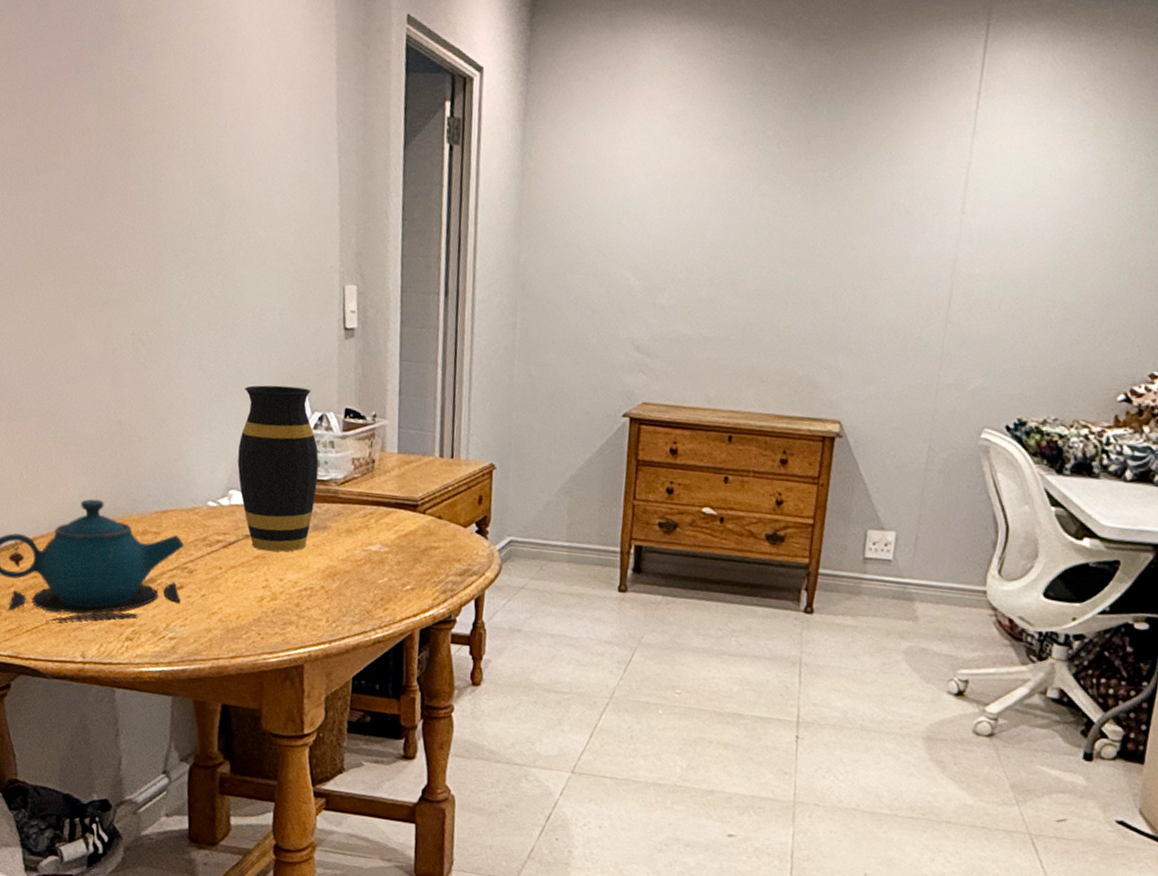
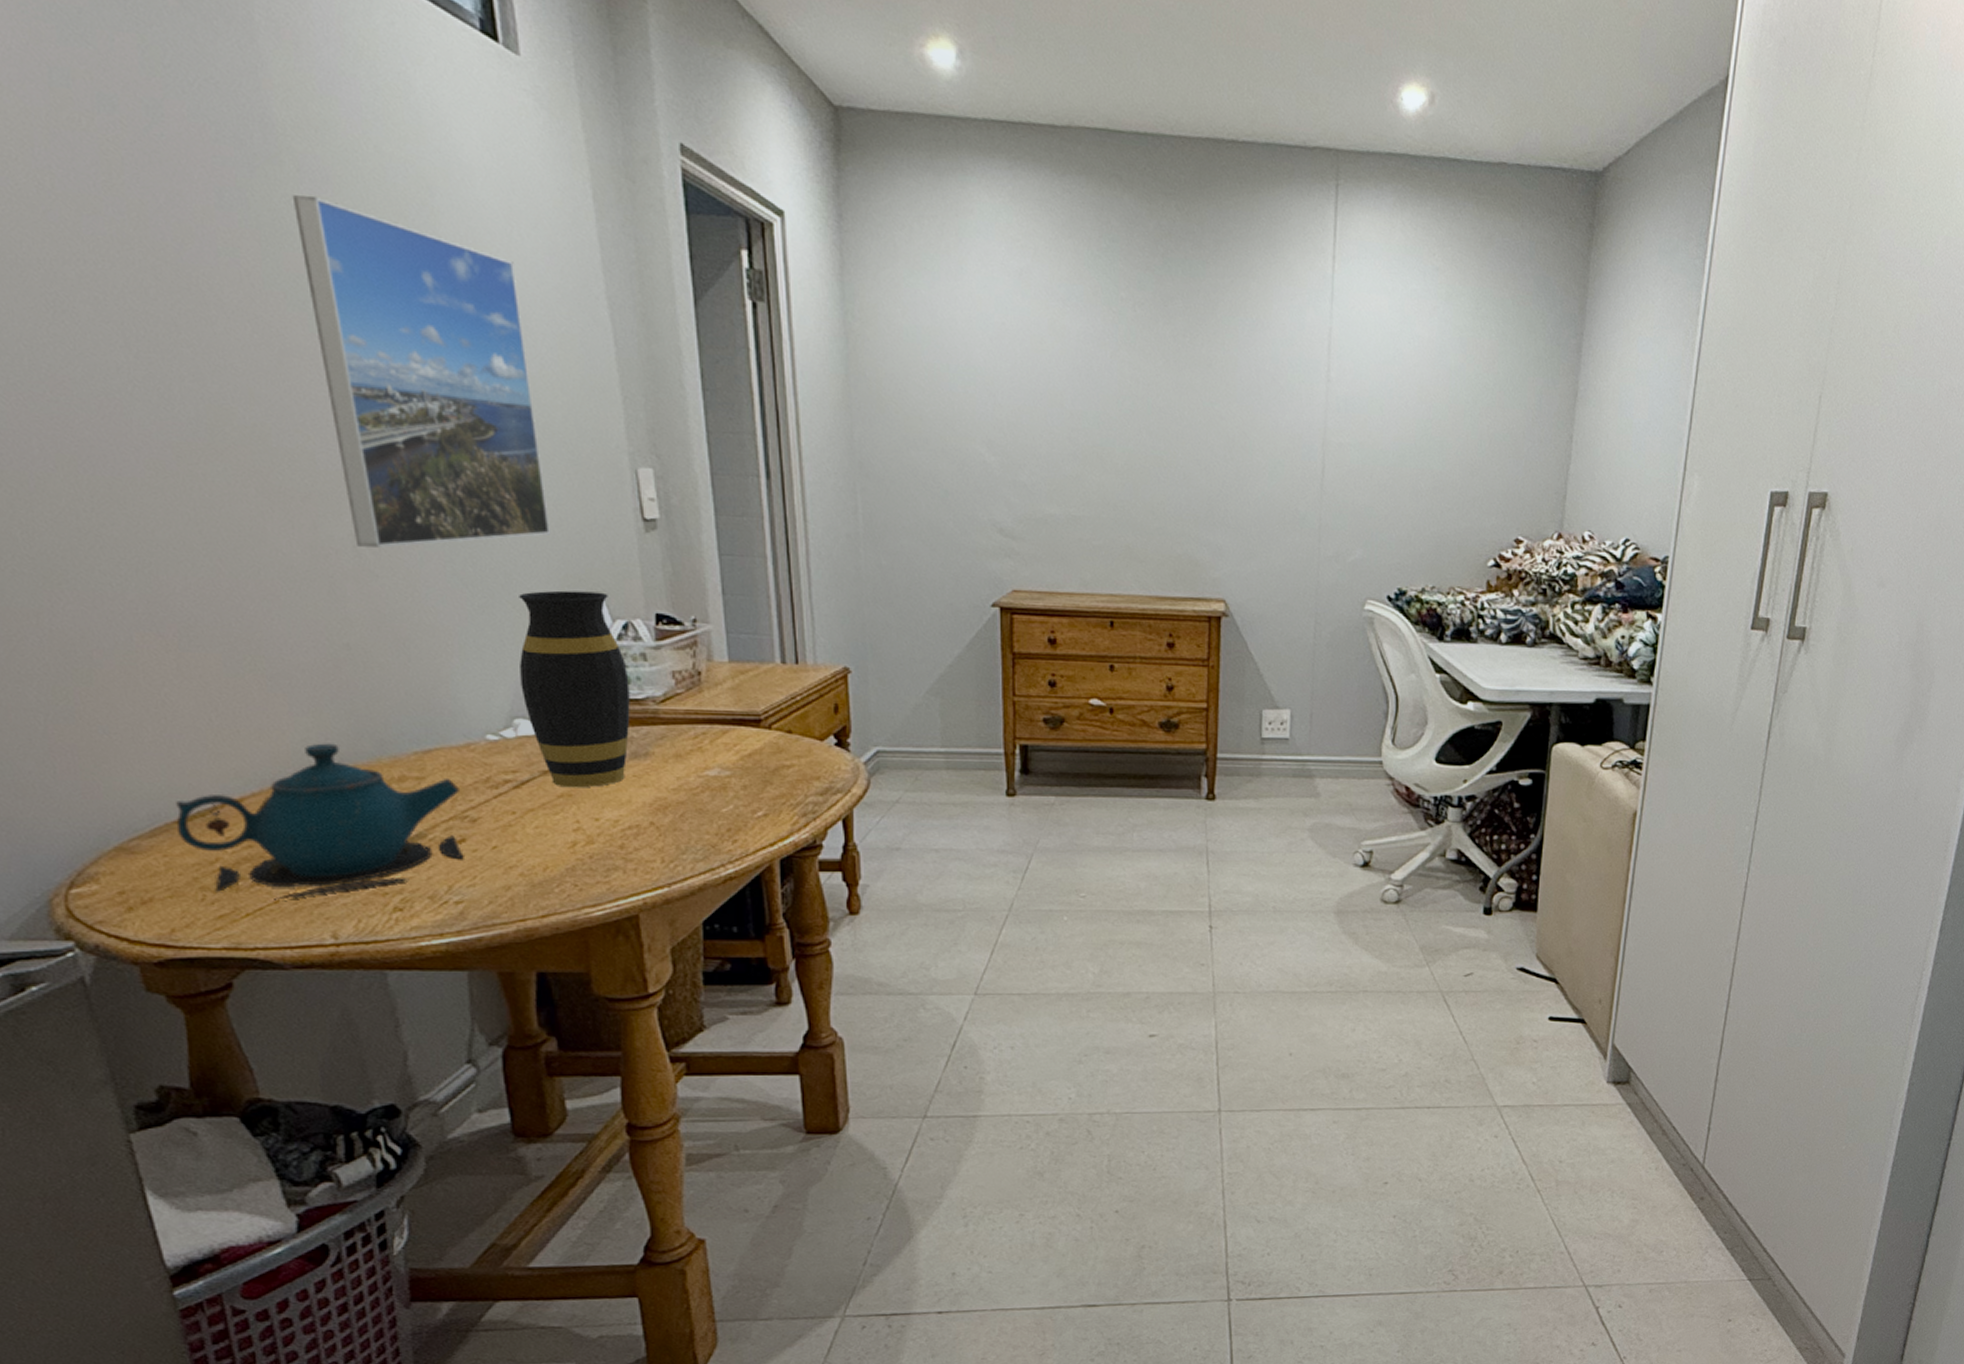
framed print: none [124,68,274,345] -> present [292,195,550,548]

